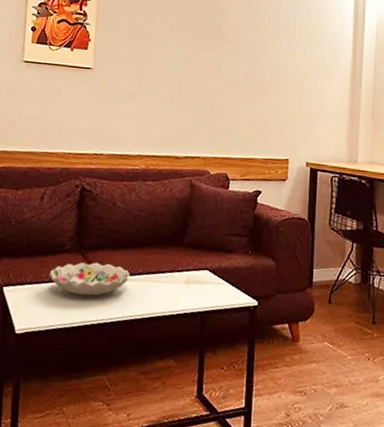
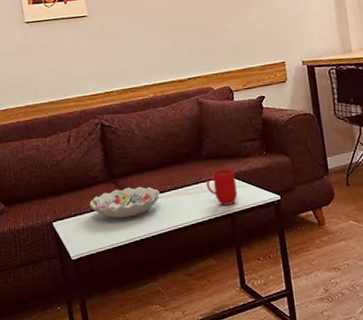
mug: none [181,261,215,302] -> present [206,169,238,206]

